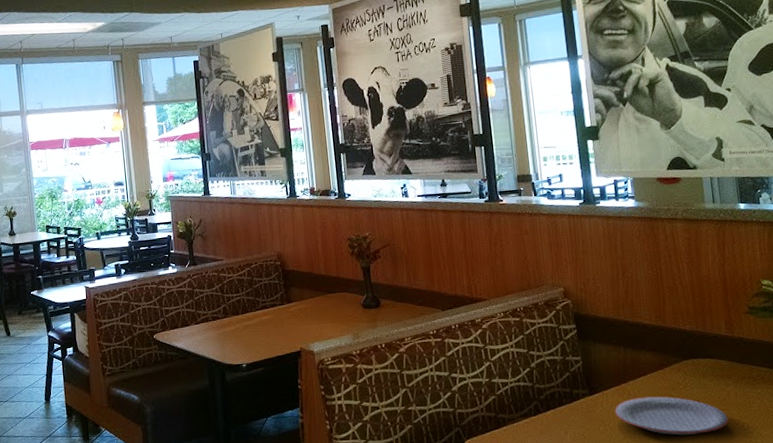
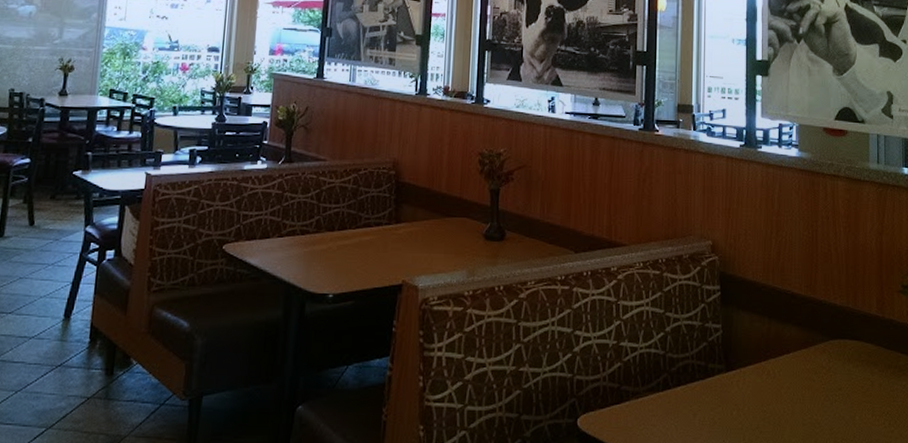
plate: present [614,396,729,435] -> none [750,379,870,429]

